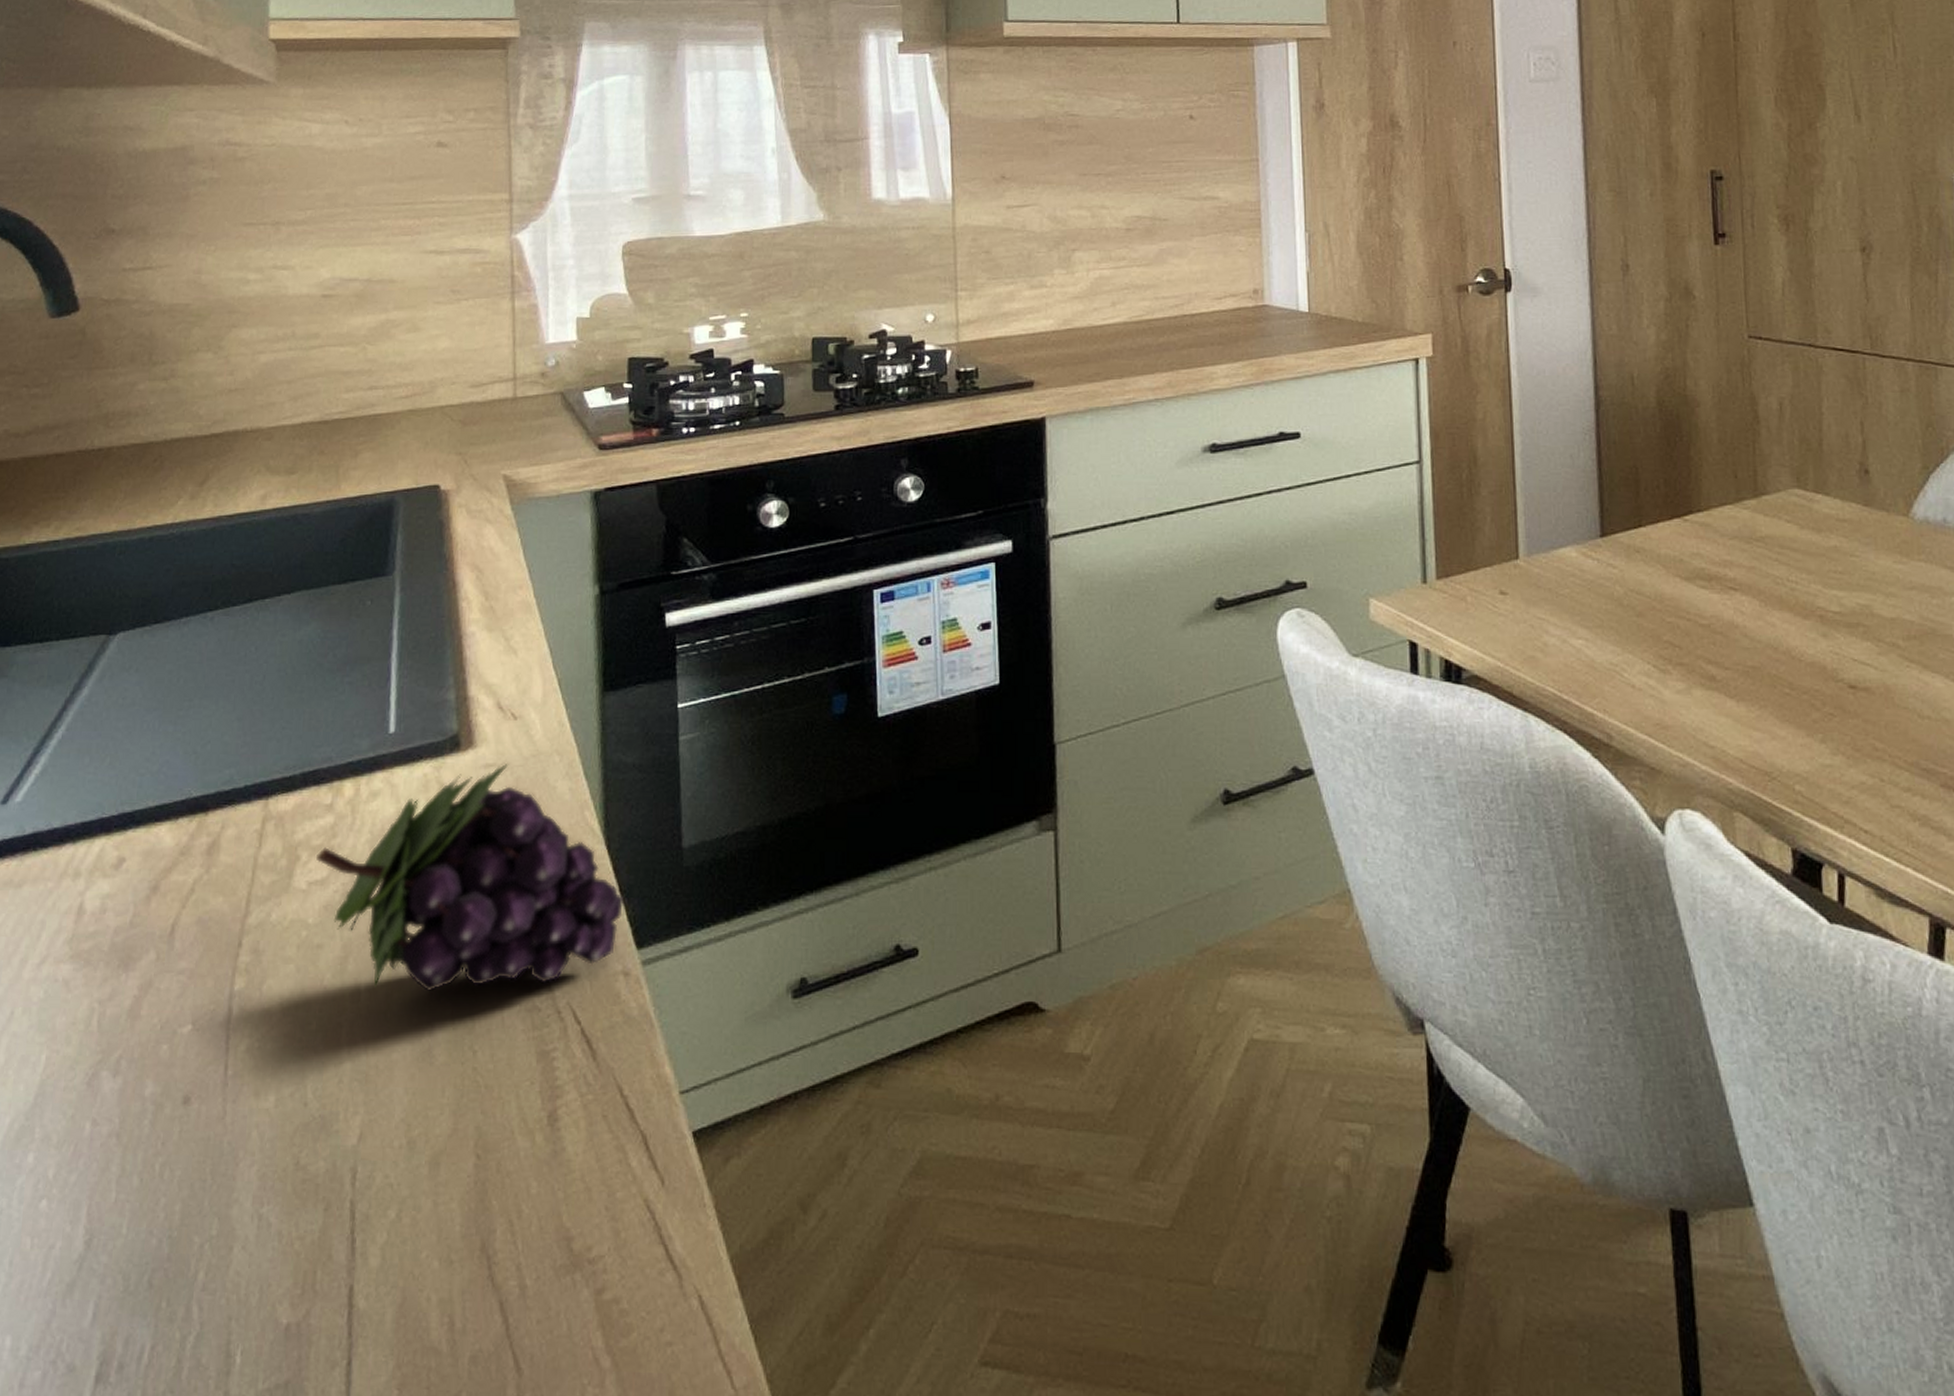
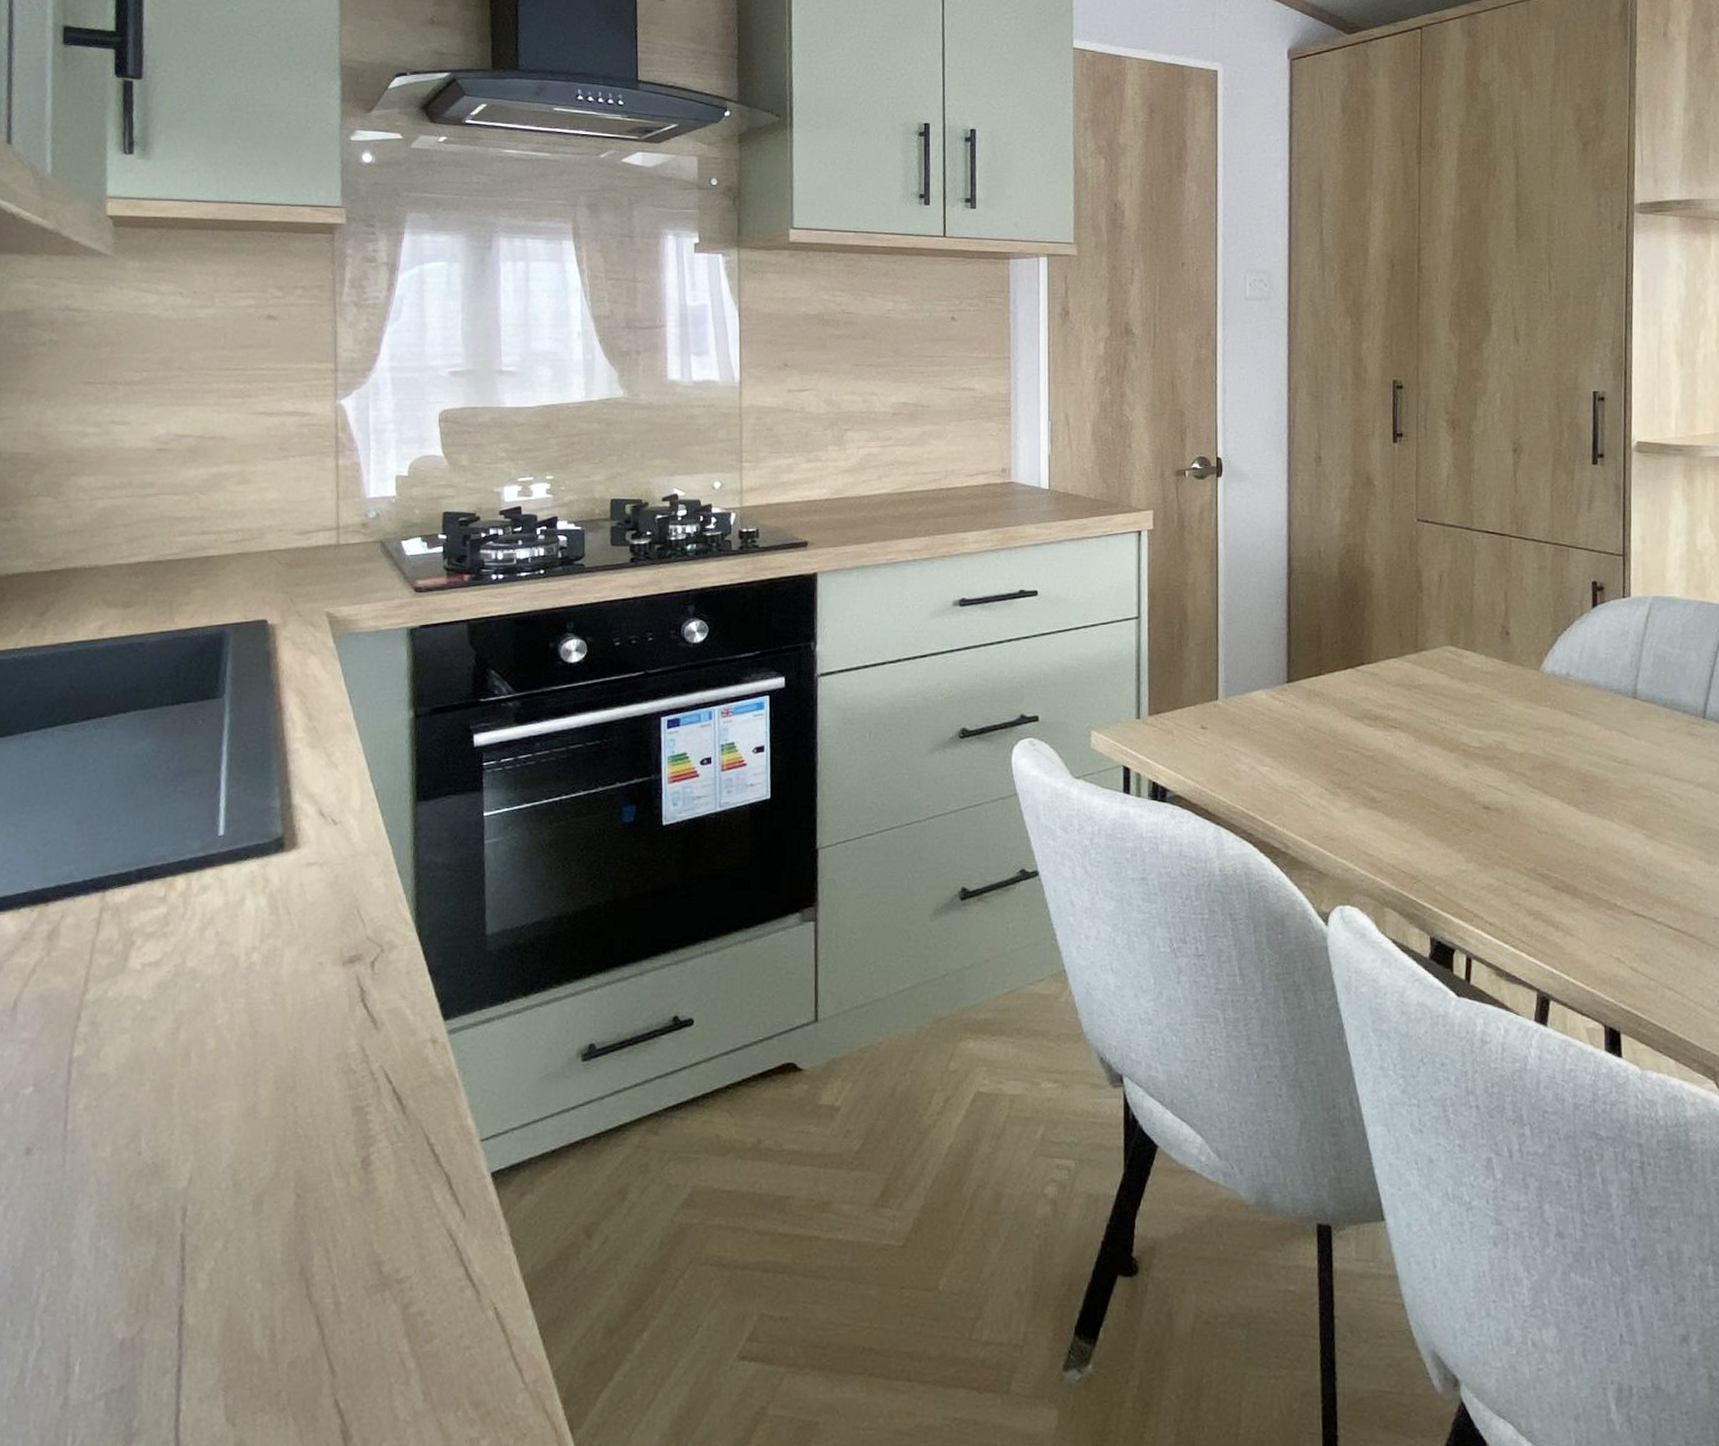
fruit: present [316,764,624,991] -> none [150,863,433,1057]

